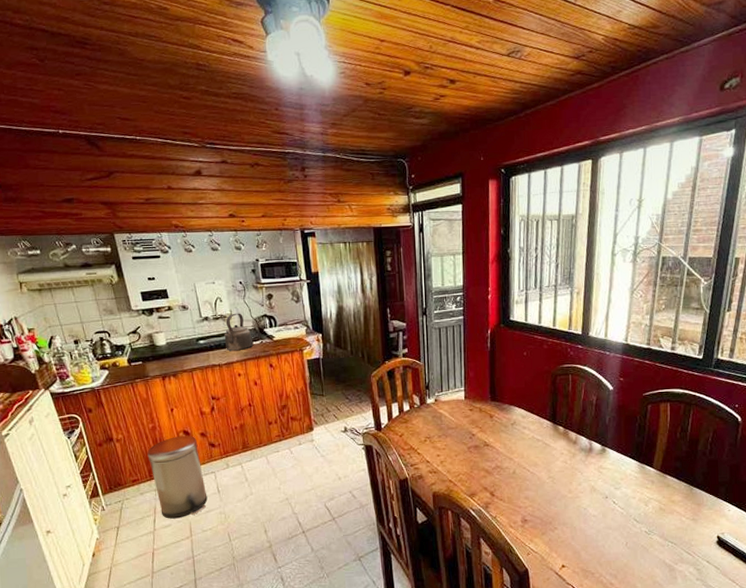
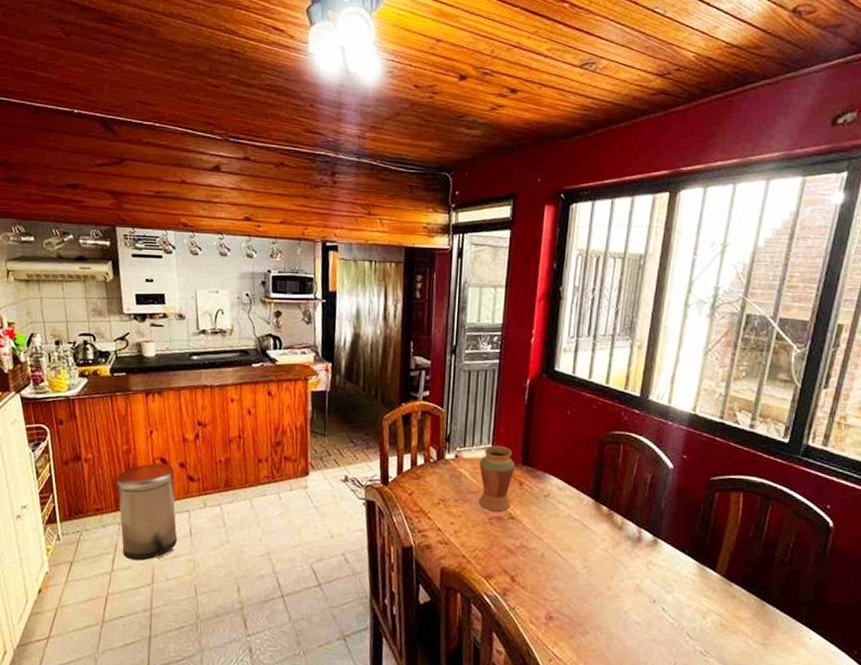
kettle: present [224,313,254,351] -> none [220,328,253,373]
vase: none [455,387,485,442] -> present [478,444,515,512]

